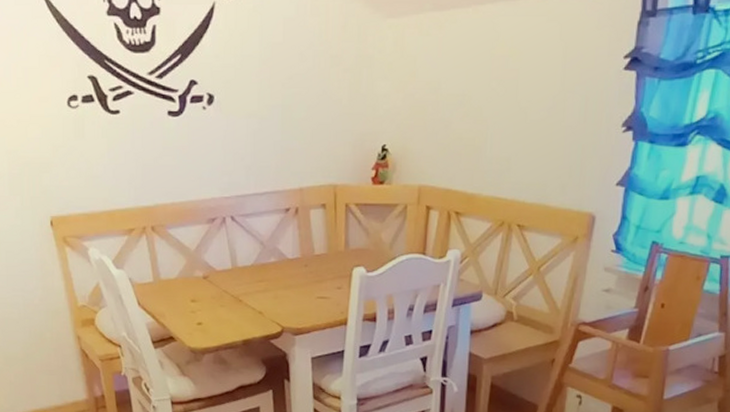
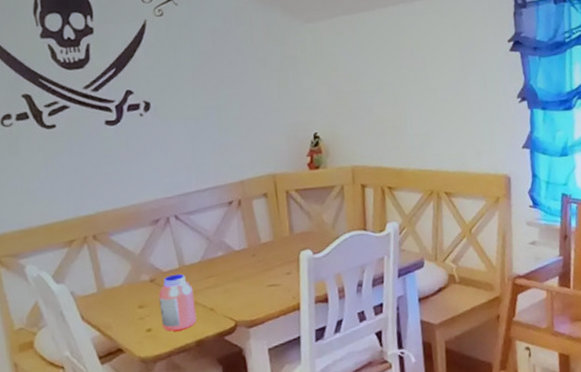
jar: none [211,274,245,328] -> present [159,273,197,331]

